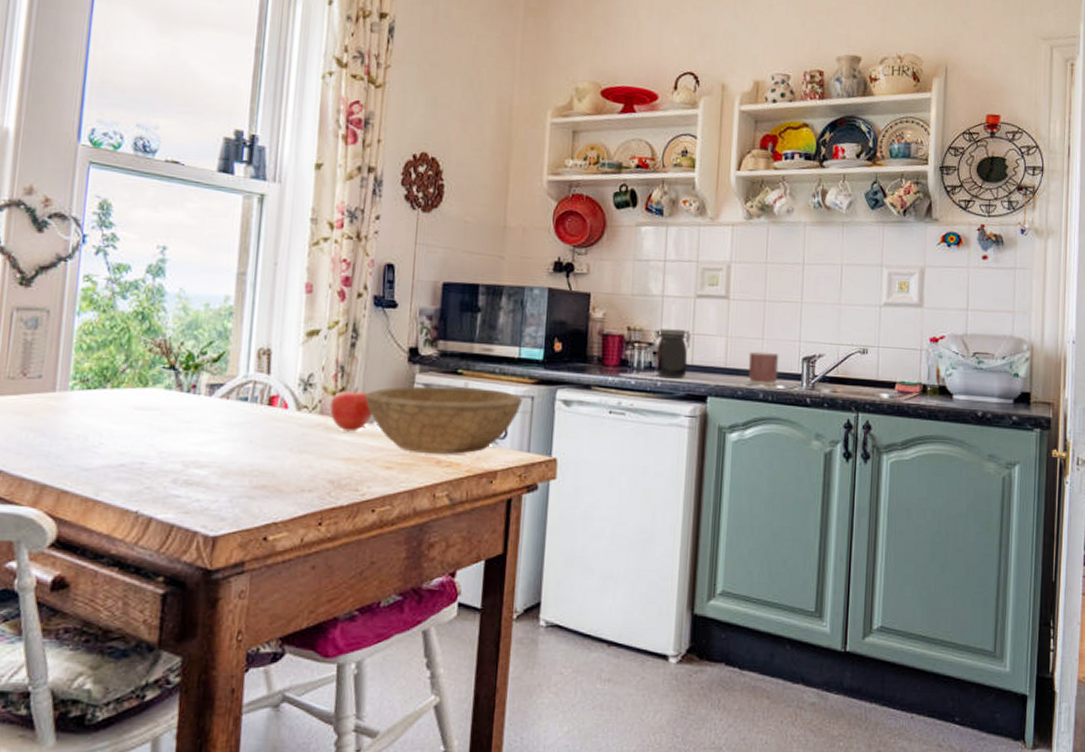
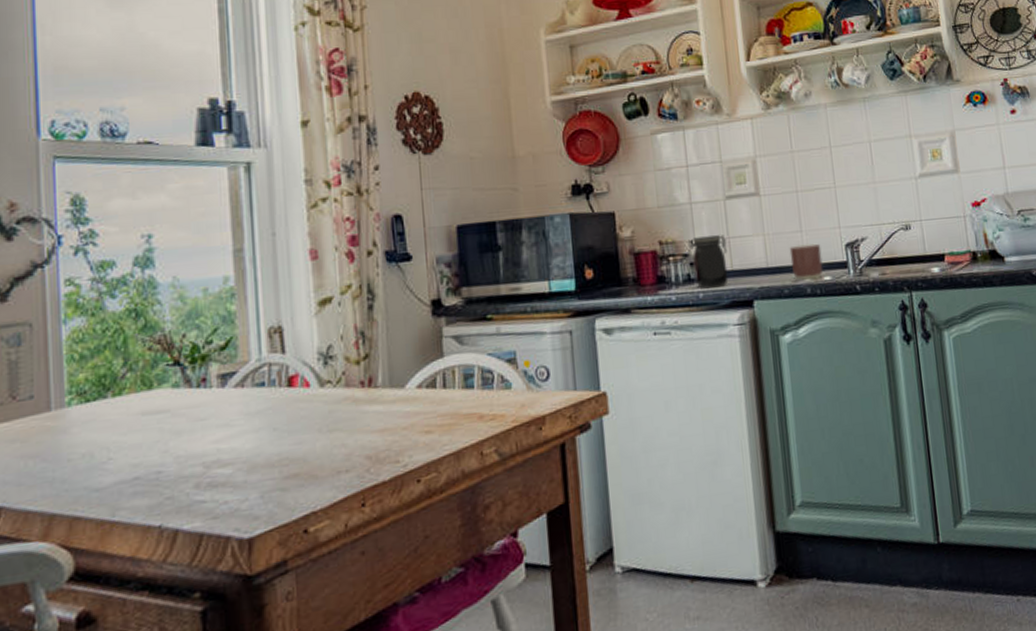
fruit: present [329,387,373,432] -> none [355,351,403,401]
bowl: present [365,386,523,454] -> none [391,330,561,411]

